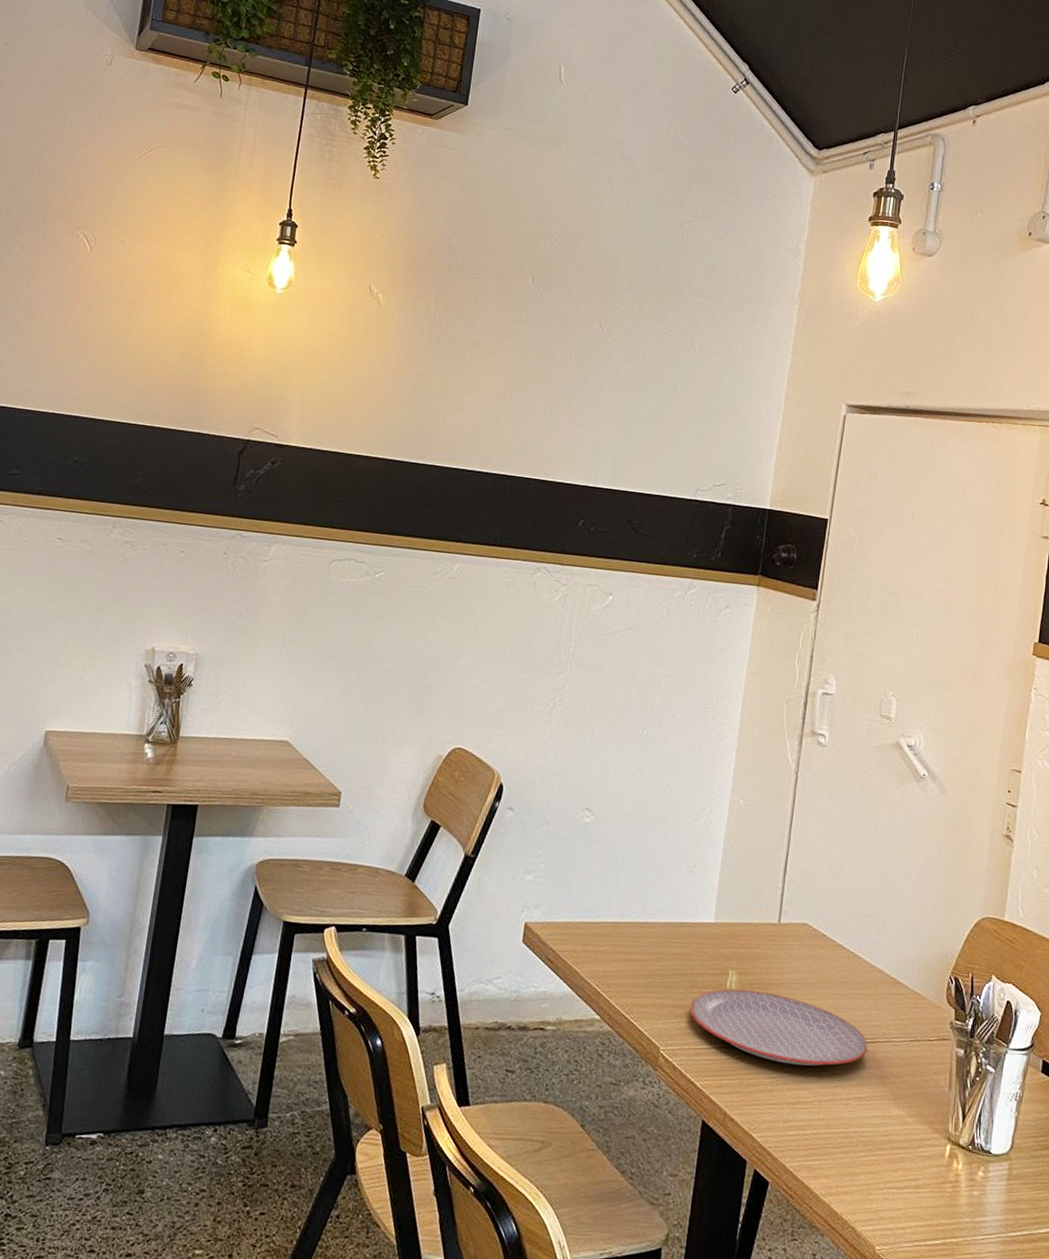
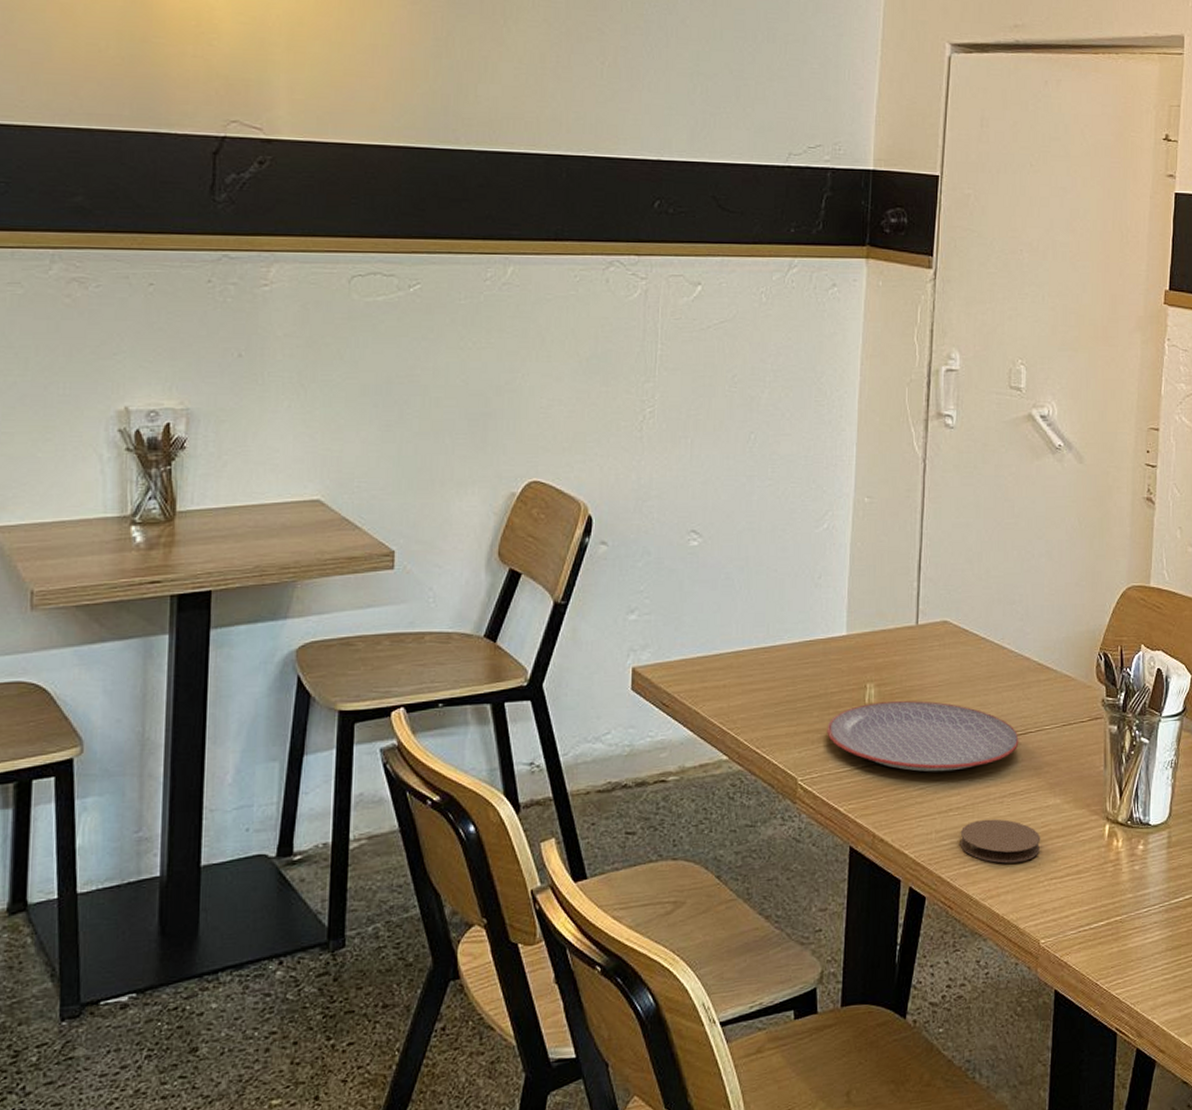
coaster: none [804,1117,883,1166] -> present [960,819,1041,864]

